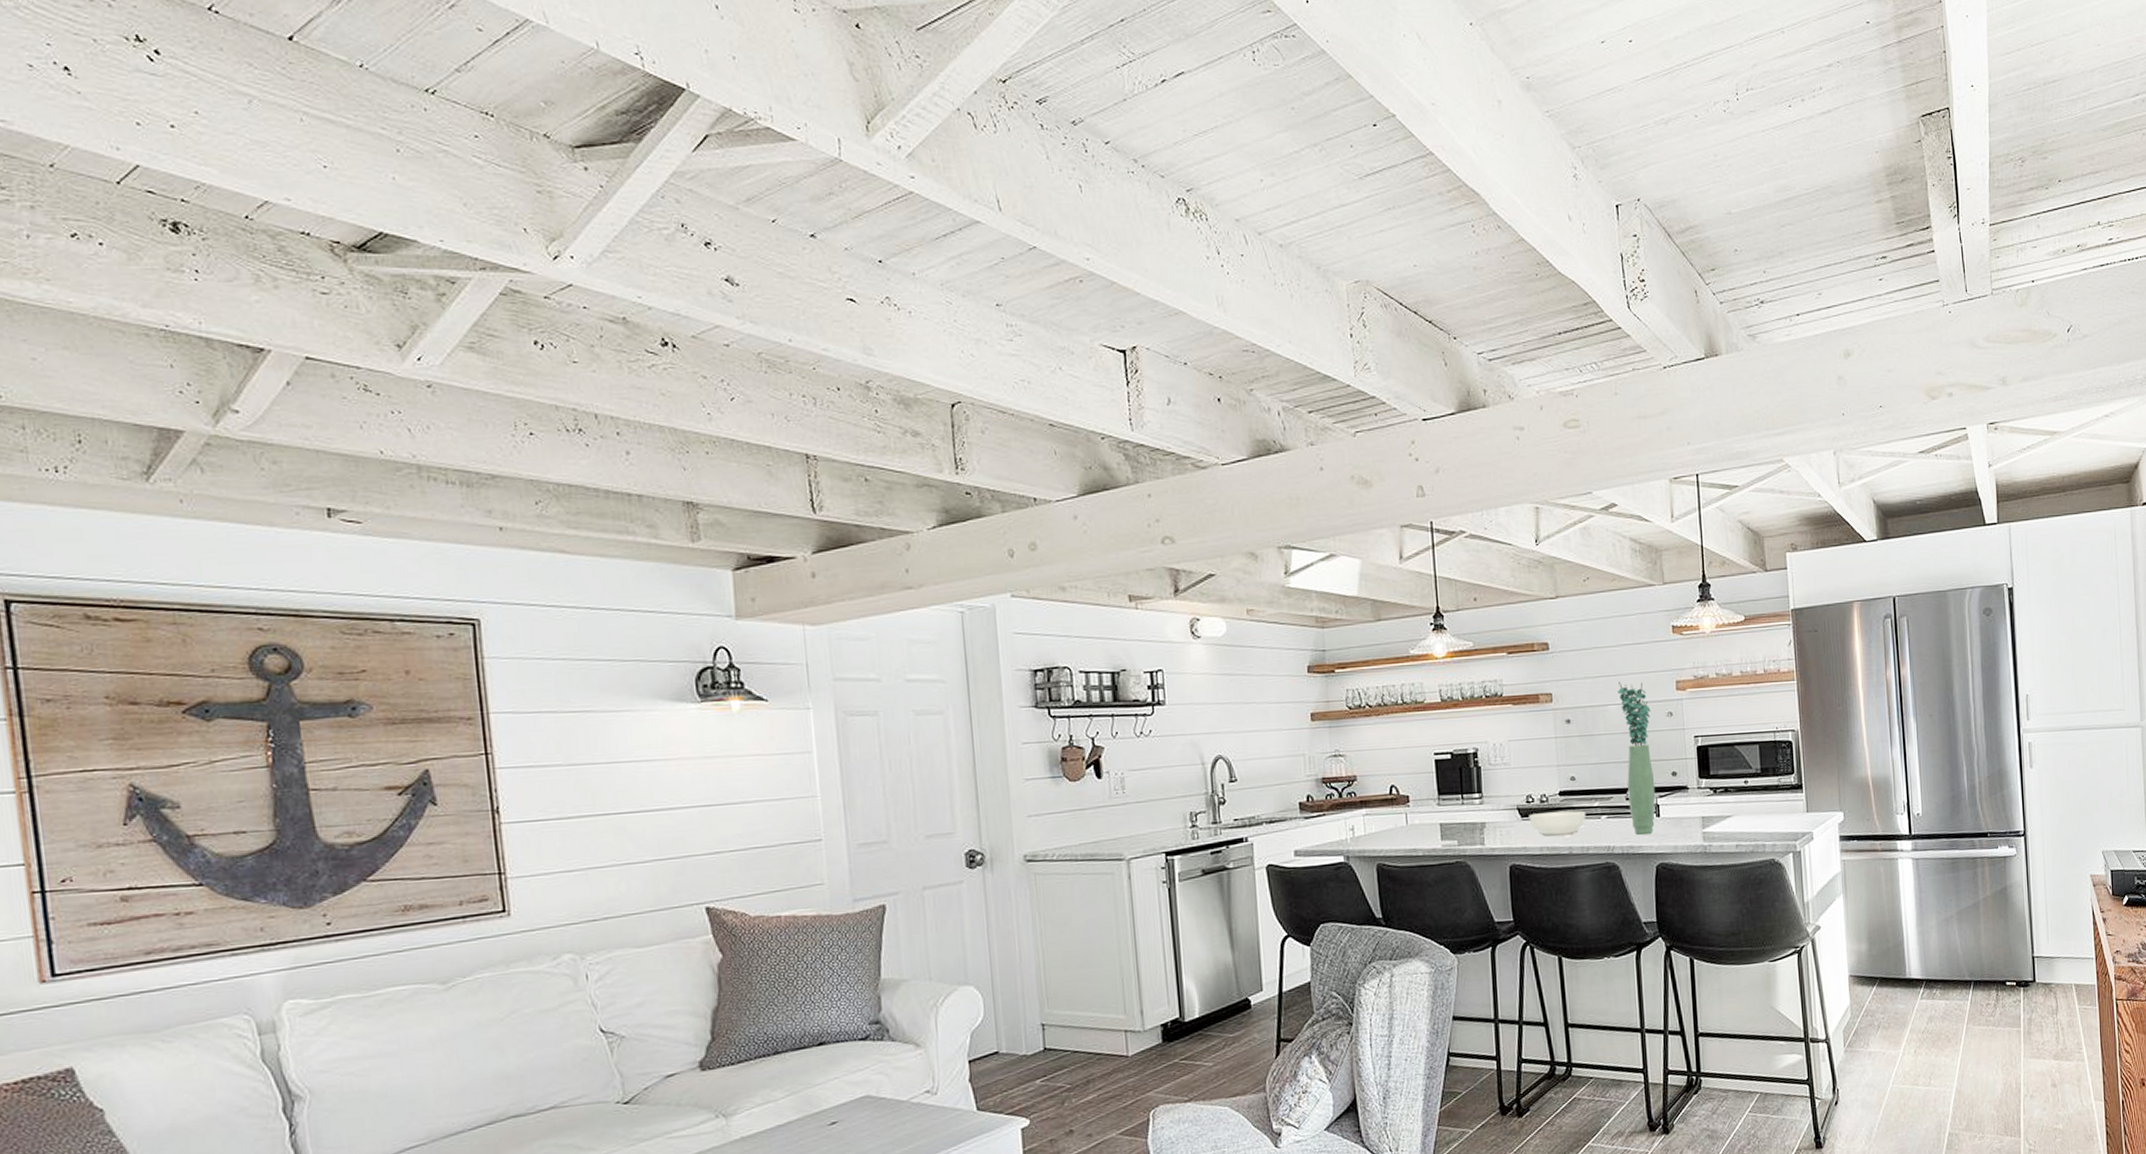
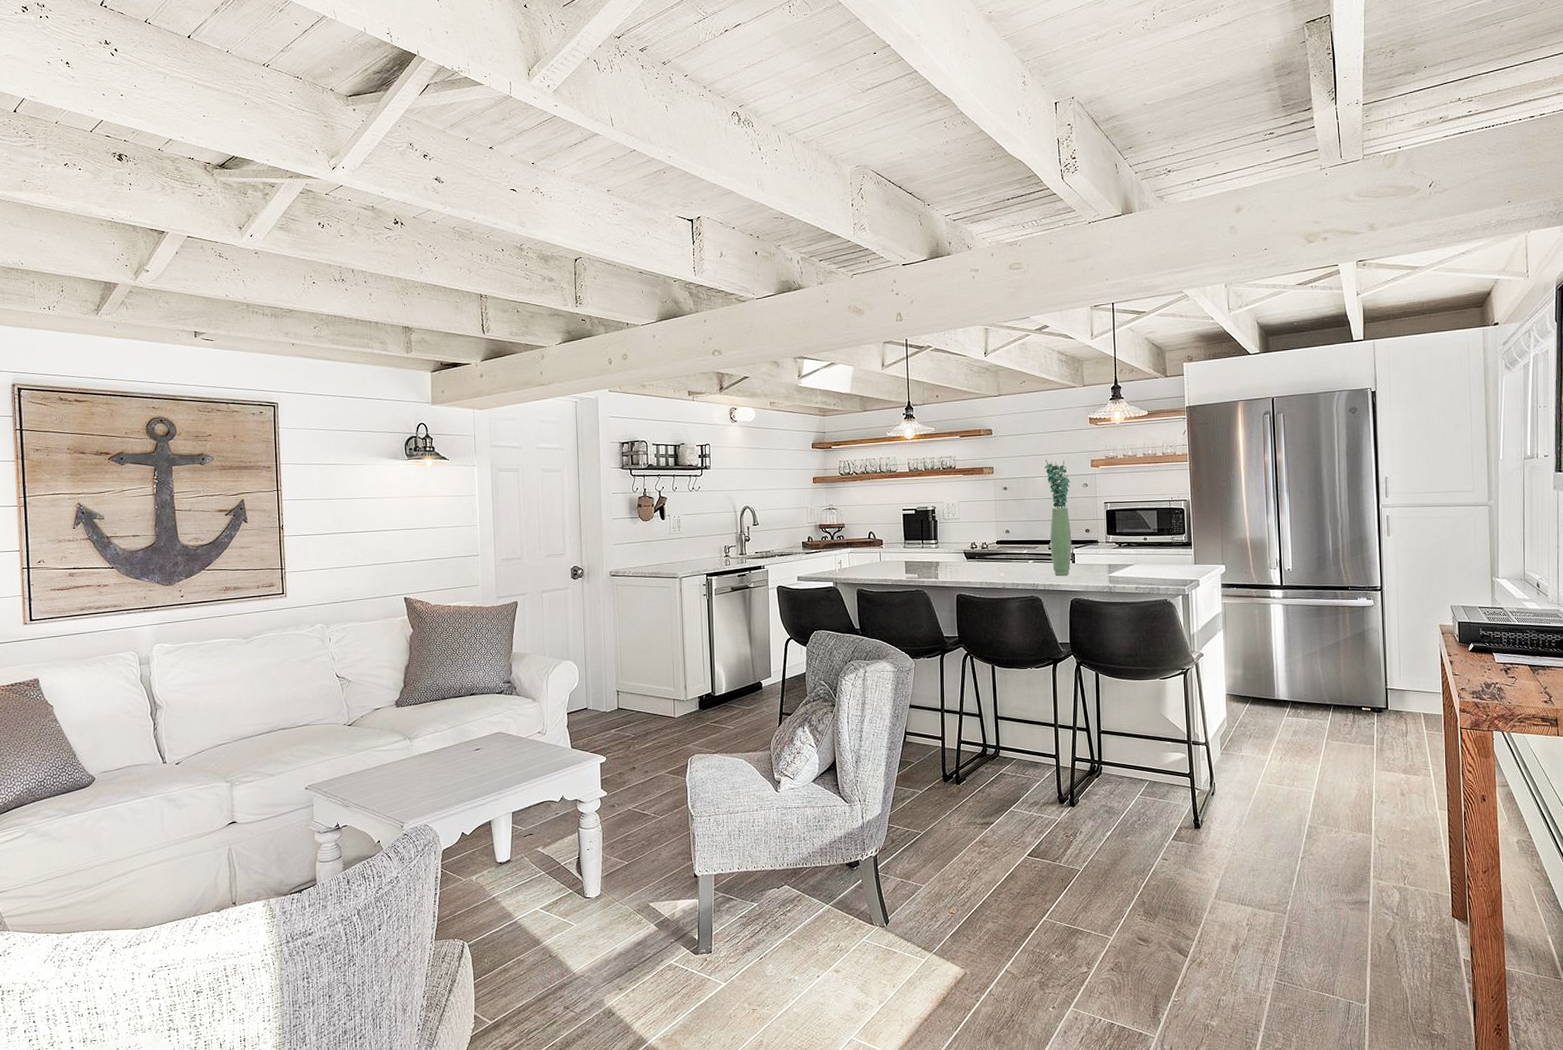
bowl: present [1529,810,1586,837] -> none [972,556,1017,575]

